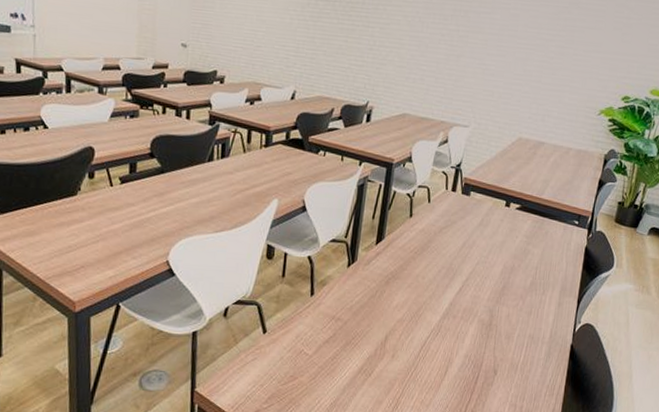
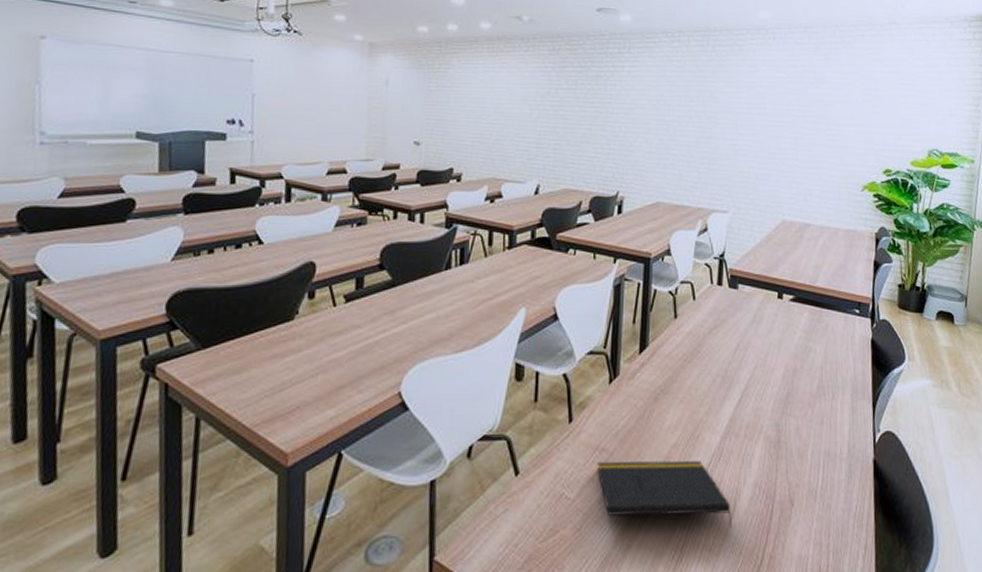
notepad: none [332,328,443,387] -> present [597,460,733,528]

